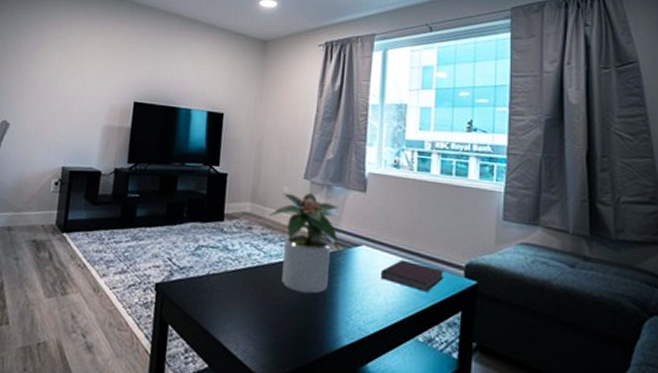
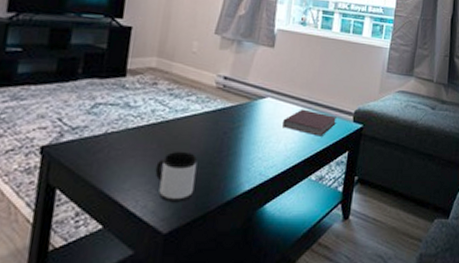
mug: none [253,297,294,350] -> present [155,152,198,202]
potted plant: present [269,192,341,294] -> none [176,47,248,146]

